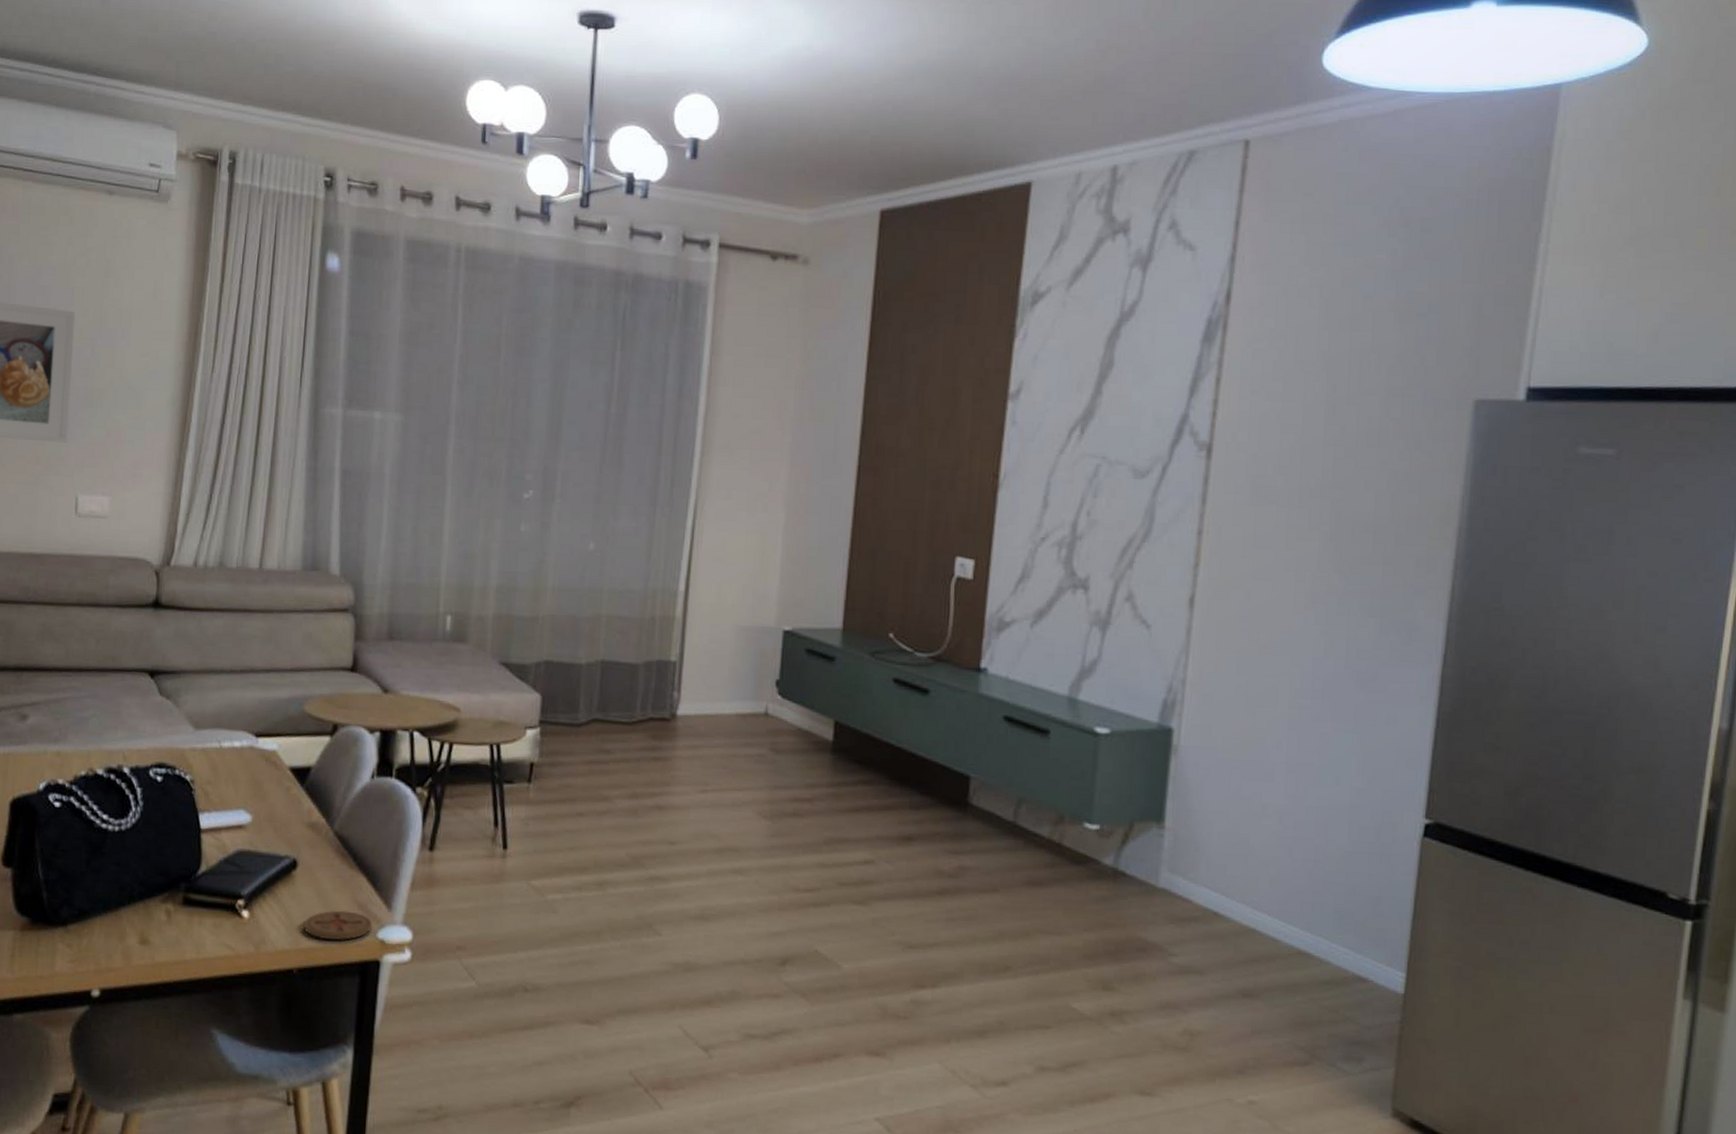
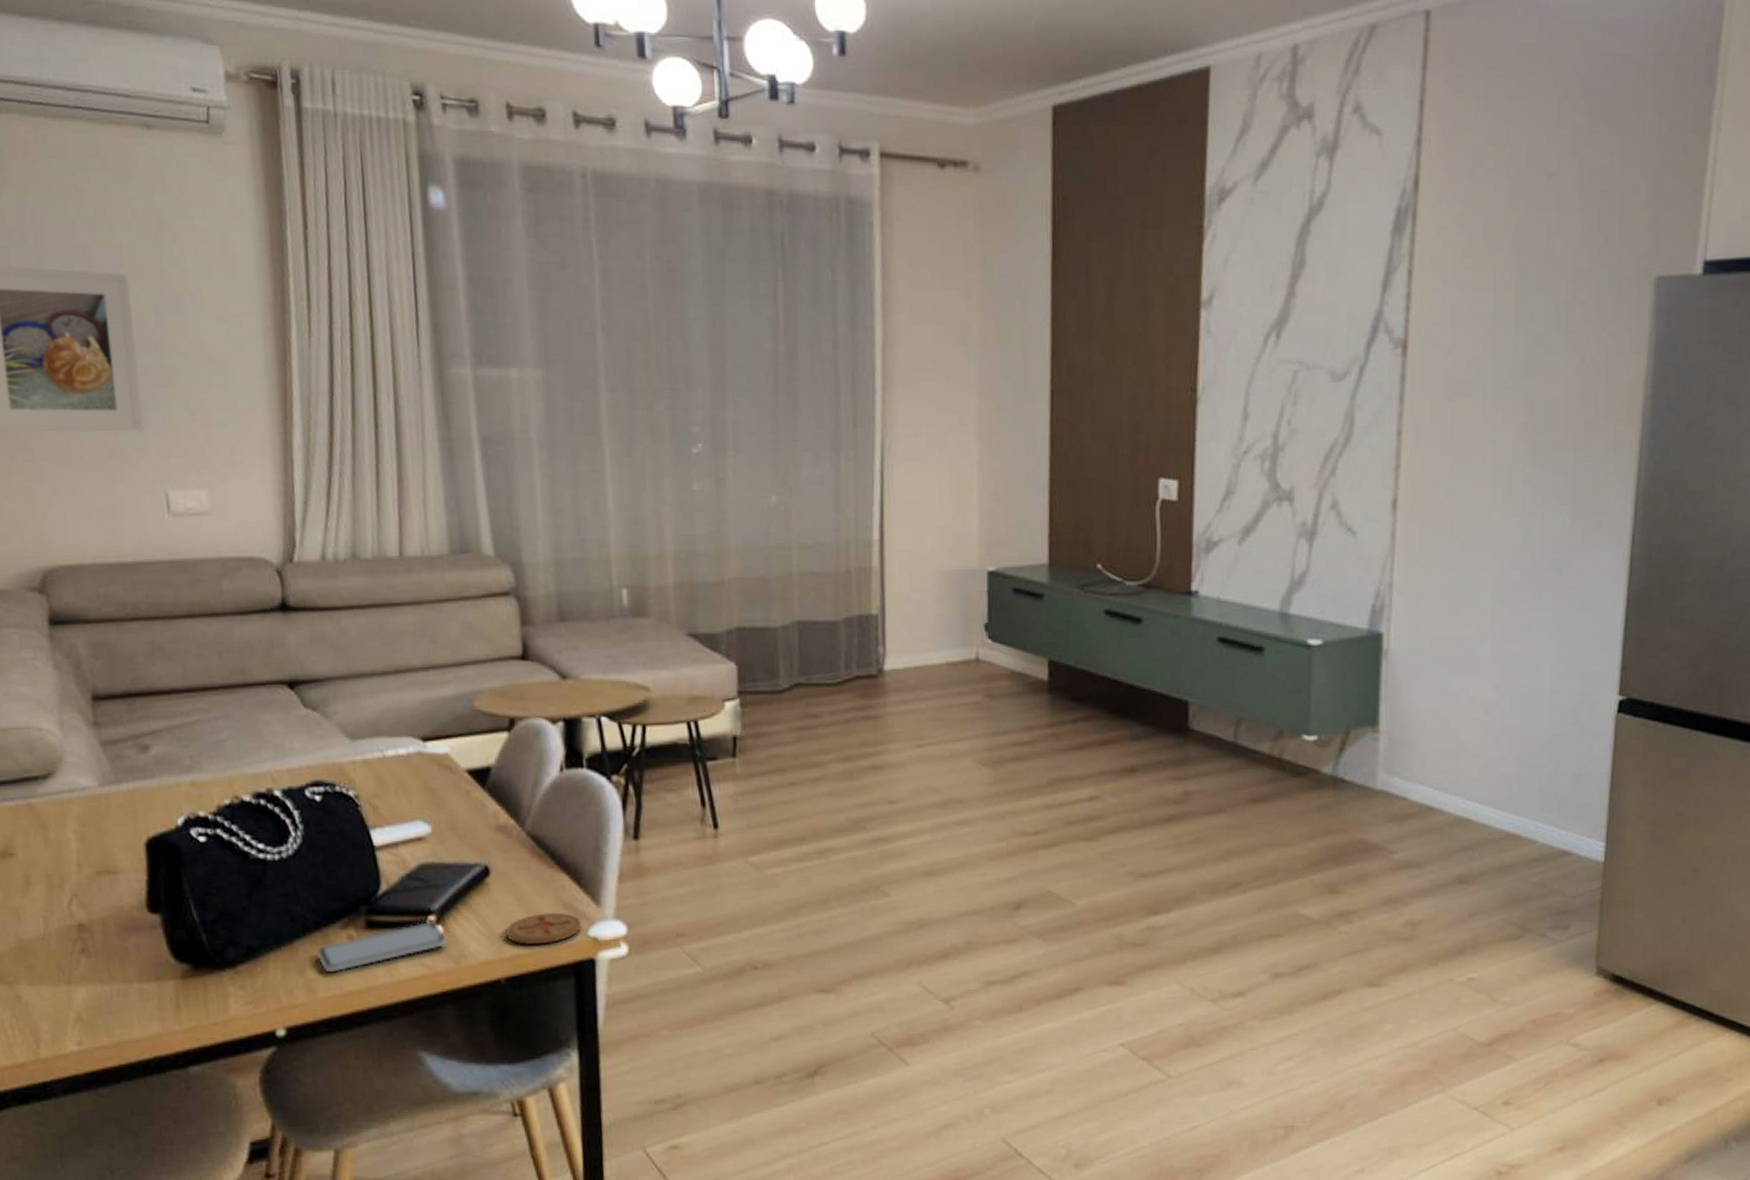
smartphone: none [137,905,252,943] -> present [316,922,449,973]

